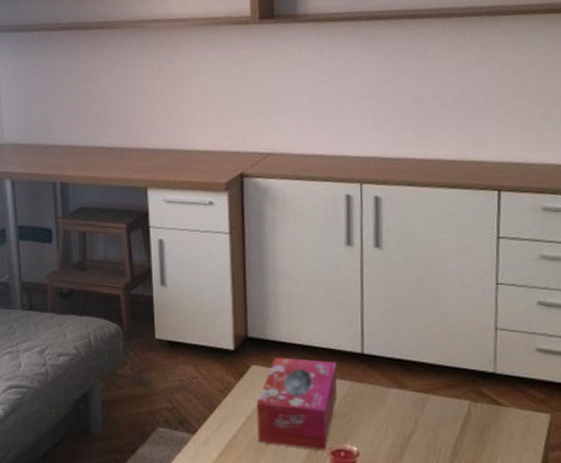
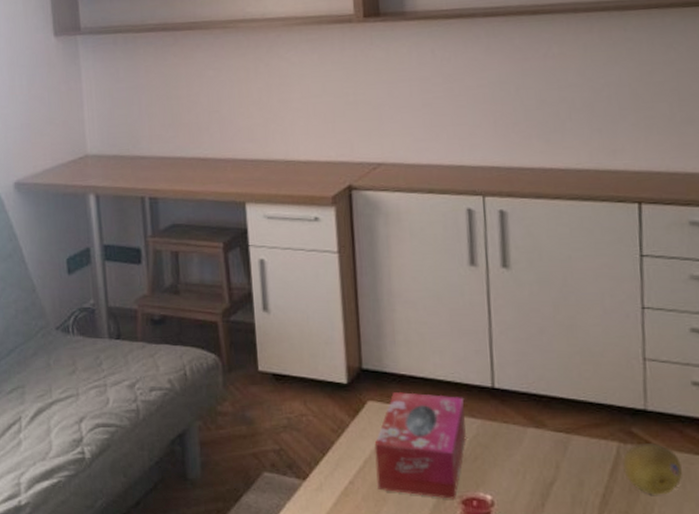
fruit: none [473,401,523,446] -> present [623,442,682,495]

